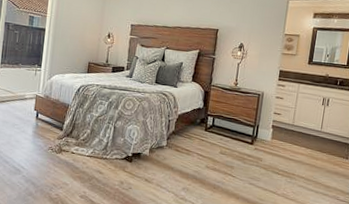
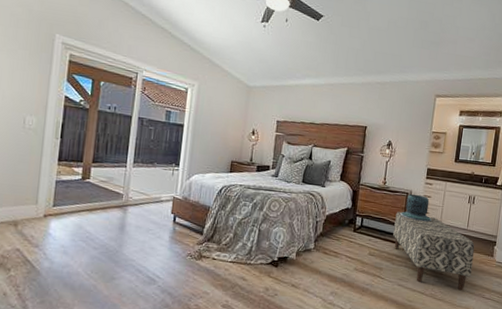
bench: none [244,112,329,192] -> present [393,212,475,291]
decorative urn: none [252,95,284,123] -> present [400,194,432,222]

